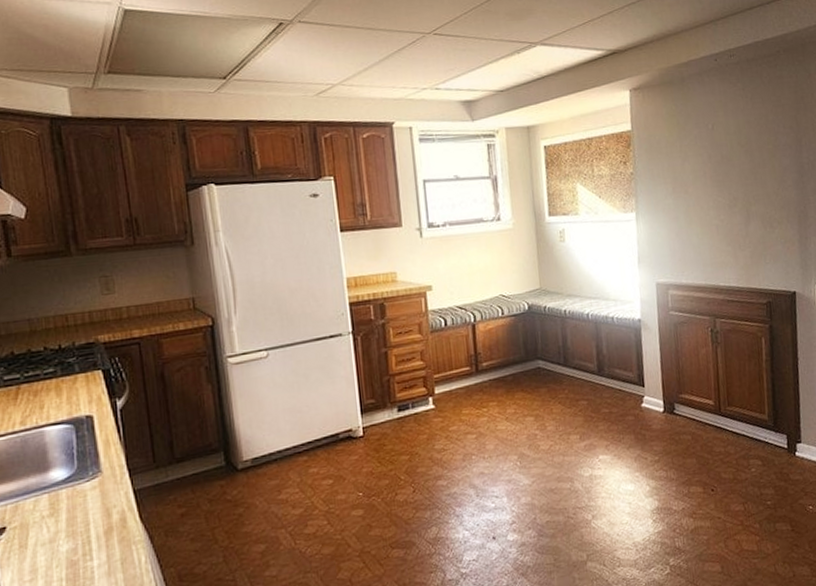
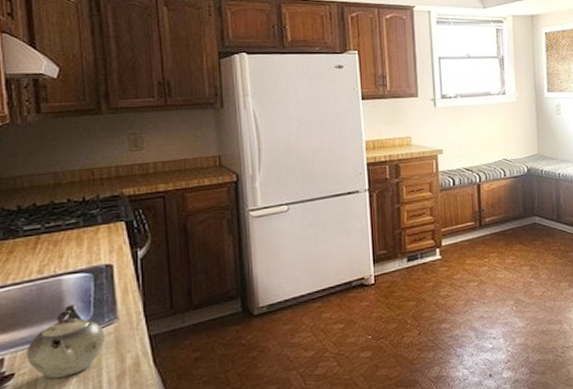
teapot: none [15,457,91,533] -> present [26,304,105,379]

